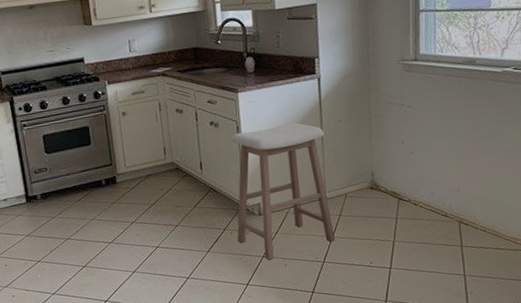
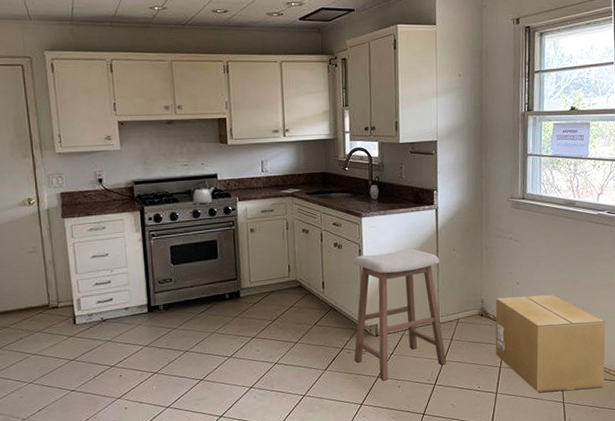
kettle: none [57,65,82,90] -> present [190,180,214,204]
box: none [387,163,512,266] -> present [495,295,606,392]

